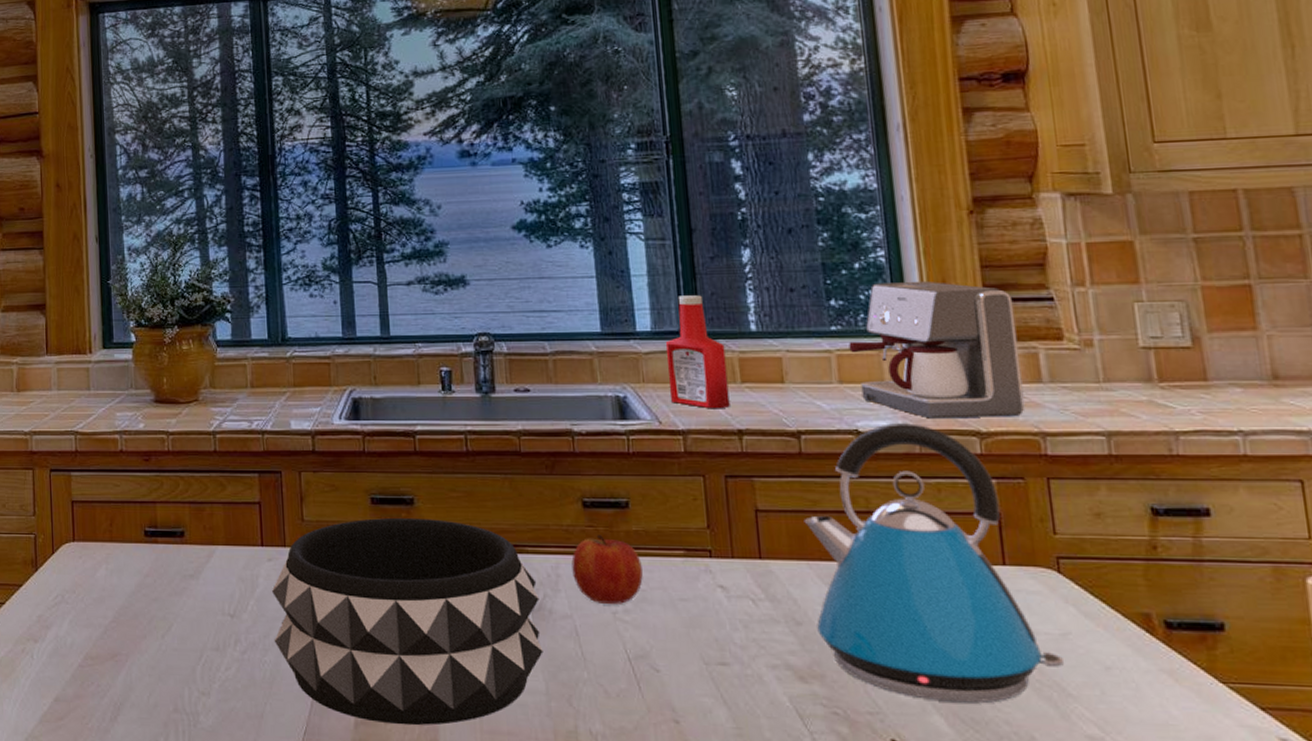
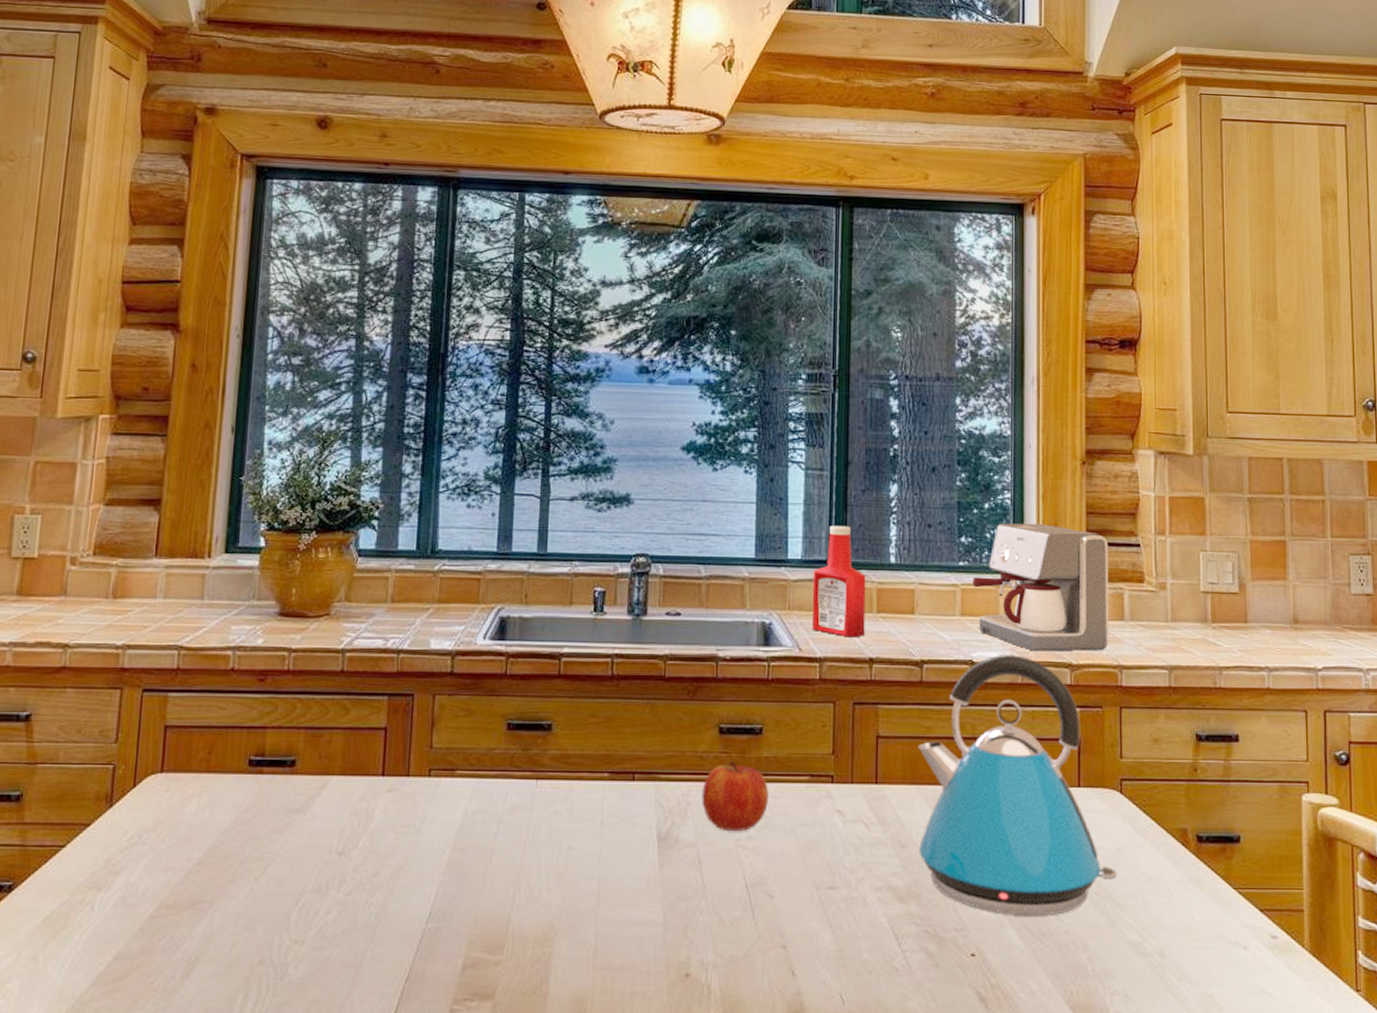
decorative bowl: present [271,517,543,726] -> none [384,744,667,966]

